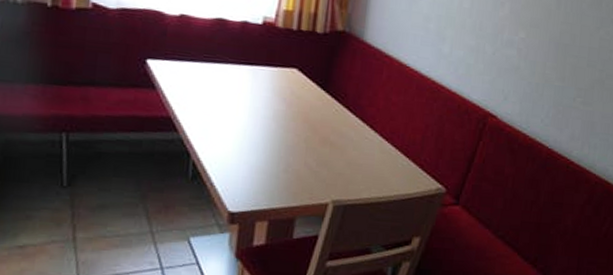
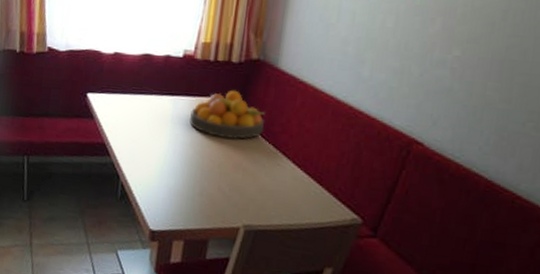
fruit bowl: none [271,62,352,113] -> present [189,91,265,140]

